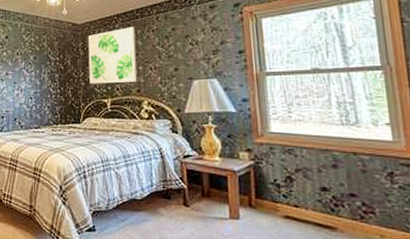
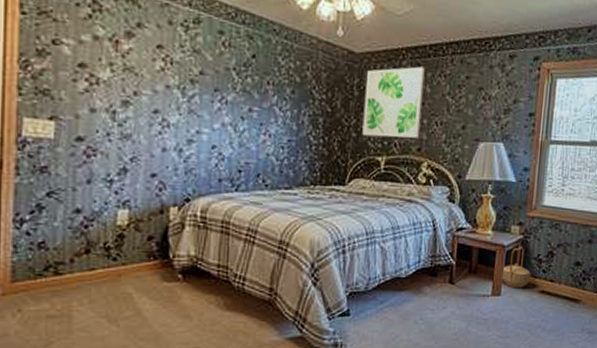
basket: none [235,171,270,213] -> present [501,246,531,288]

